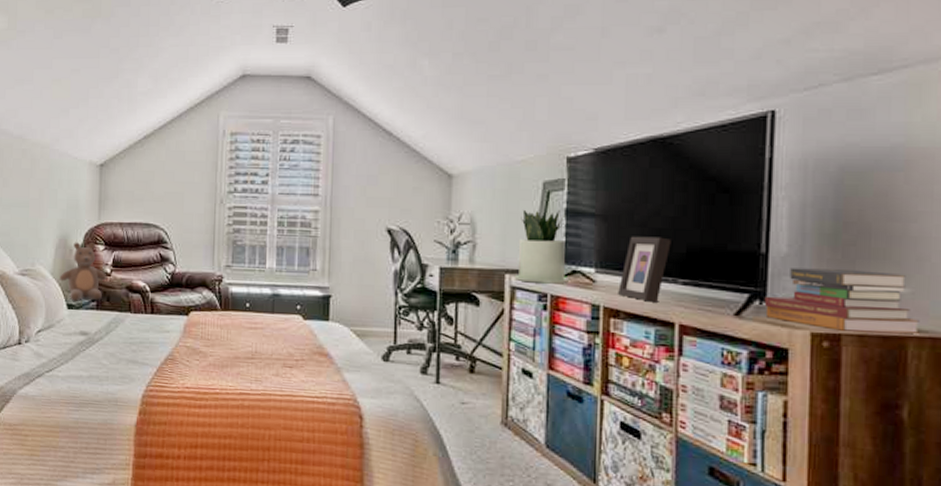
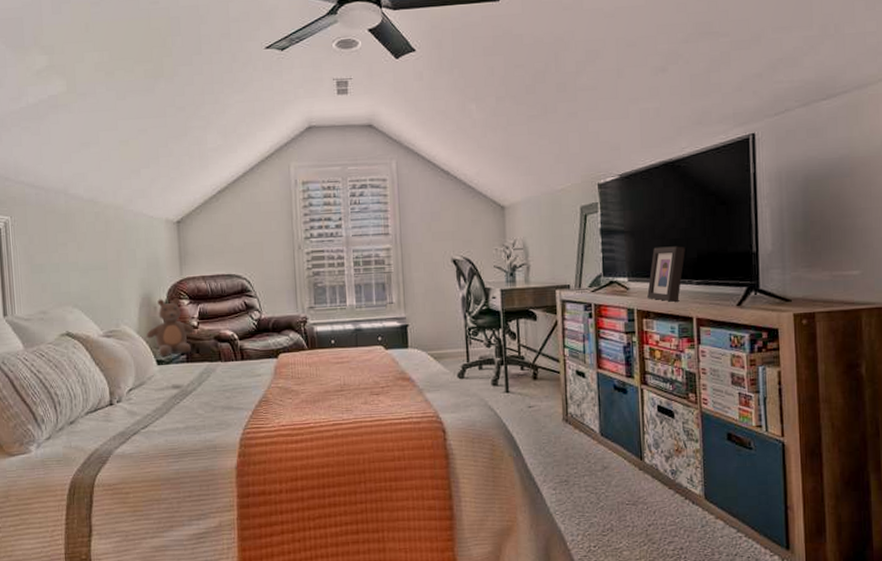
planter: present [514,209,570,284] -> none [563,229,609,296]
books: present [764,268,920,334] -> none [758,259,869,310]

